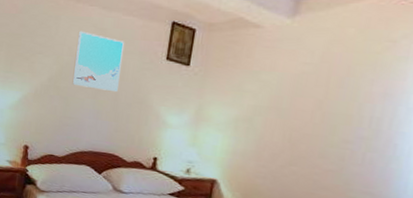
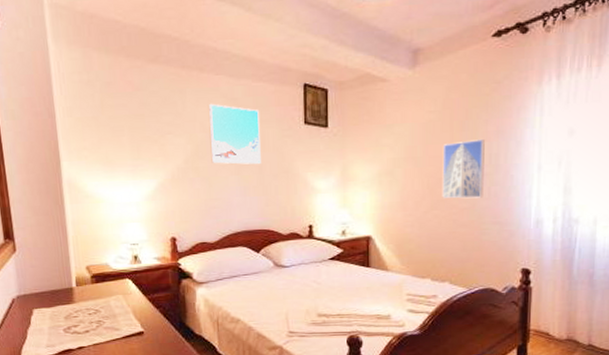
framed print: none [304,98,367,163] -> present [442,139,485,199]

